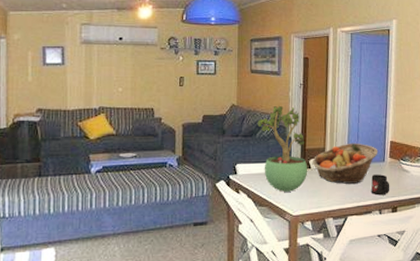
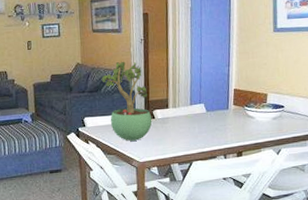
fruit basket: present [311,143,378,184] -> none [155,92,222,132]
mug: present [371,174,390,196] -> none [215,121,235,142]

